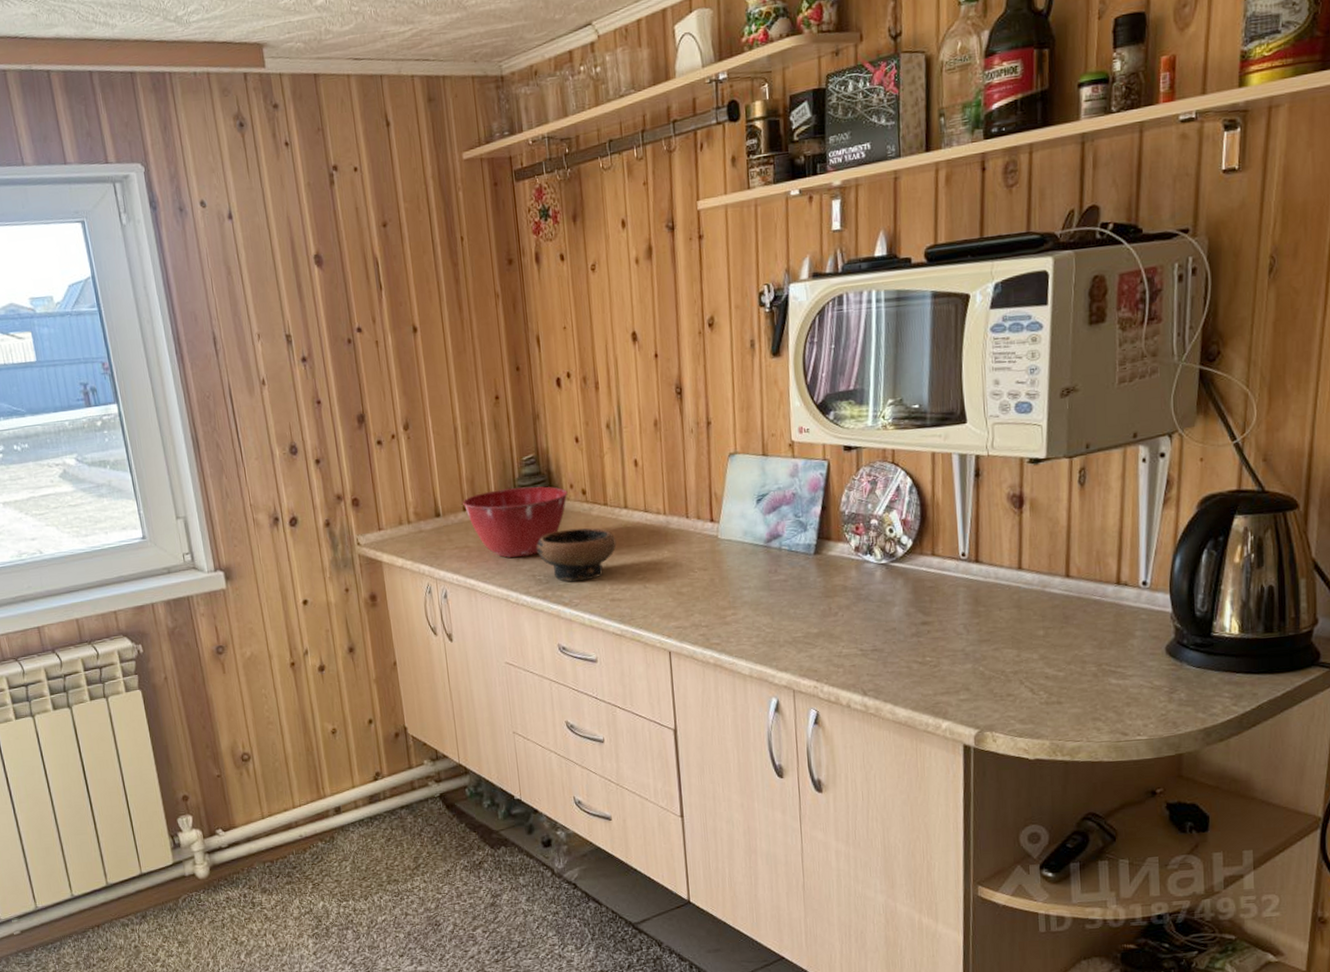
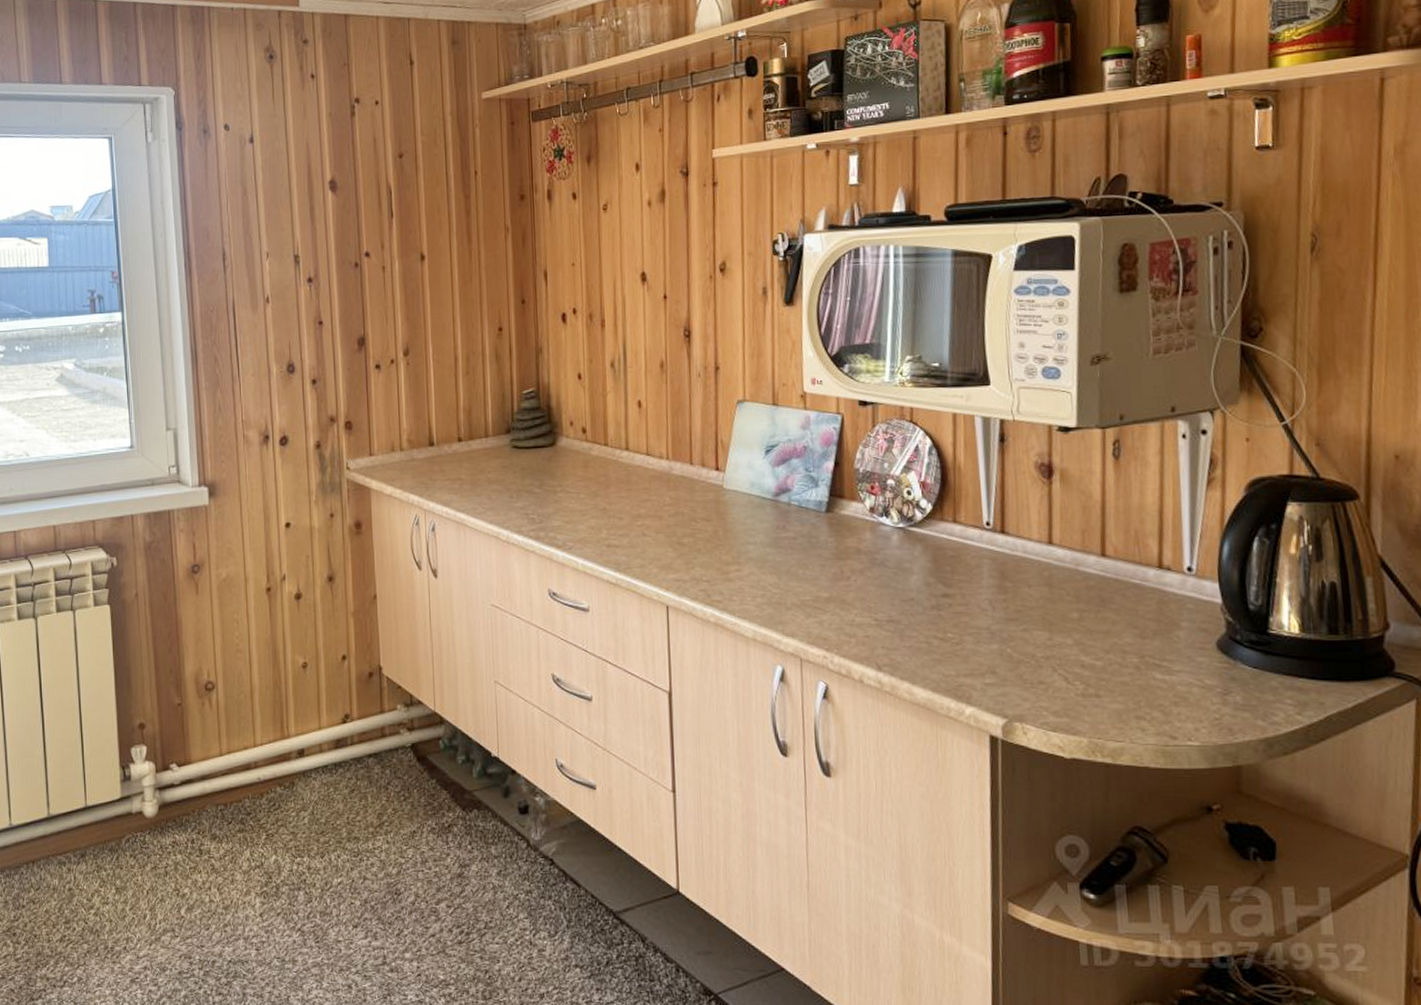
mixing bowl: present [463,486,568,558] -> none [458,421,567,493]
bowl: present [537,527,617,582] -> none [532,467,616,524]

